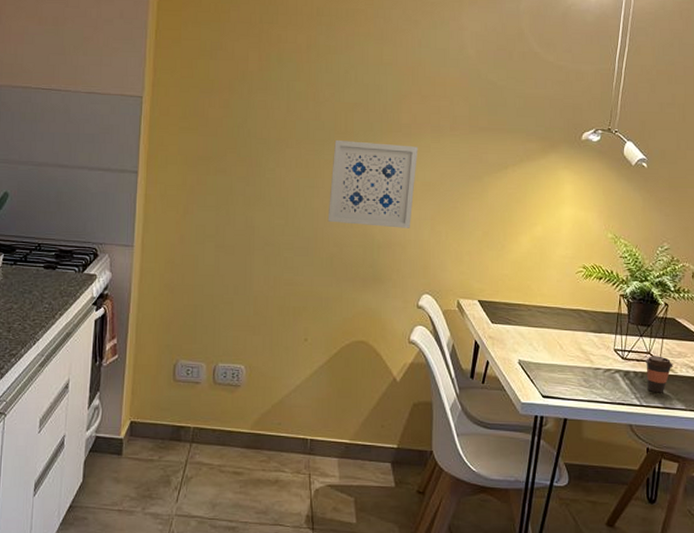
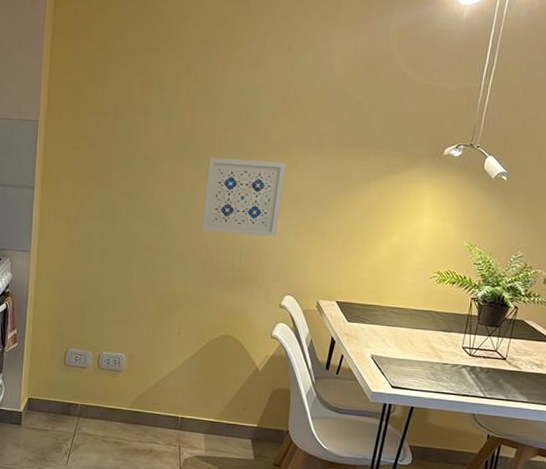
coffee cup: present [644,356,673,393] -> none [491,353,519,387]

